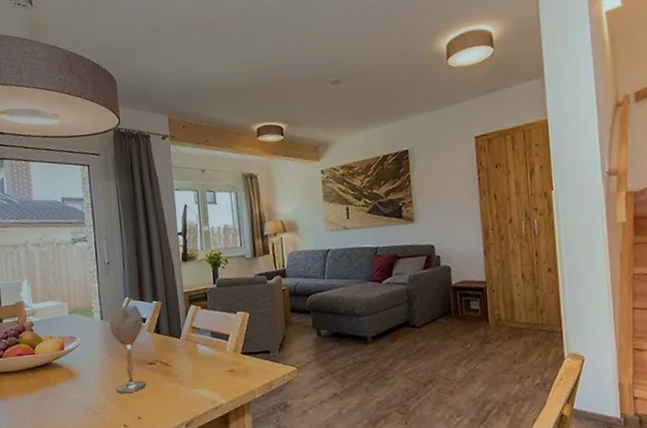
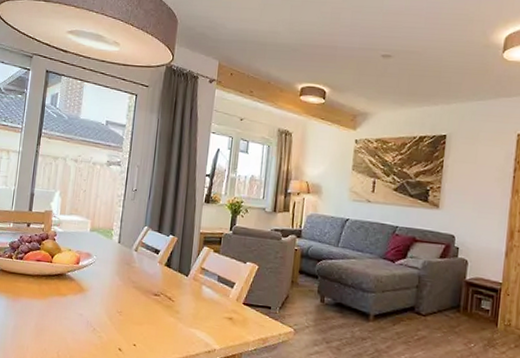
wineglass: present [109,305,147,394] -> none [118,234,157,319]

